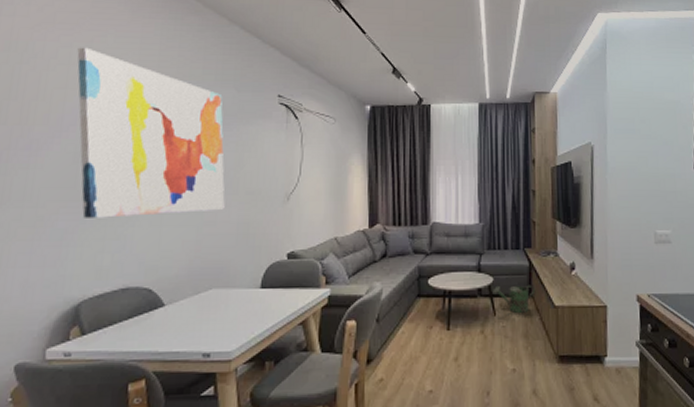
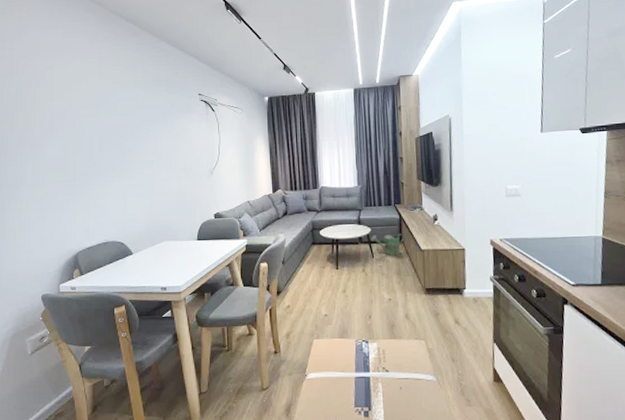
wall art: present [77,47,225,218] -> none [57,68,167,193]

